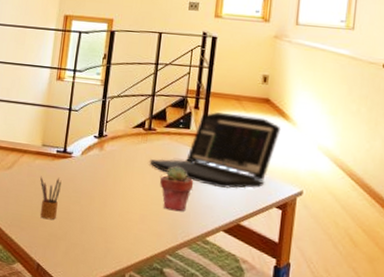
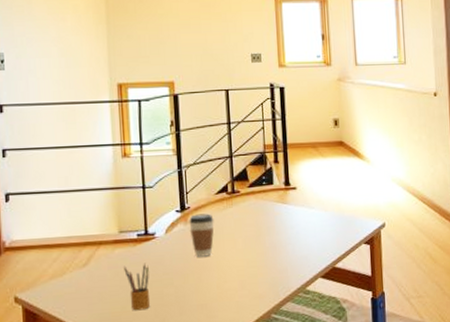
coffee cup: none [103,143,127,185] -> present [189,213,214,257]
laptop: present [149,112,281,189] -> none [238,160,358,236]
potted succulent: present [159,167,194,212] -> none [252,225,286,270]

